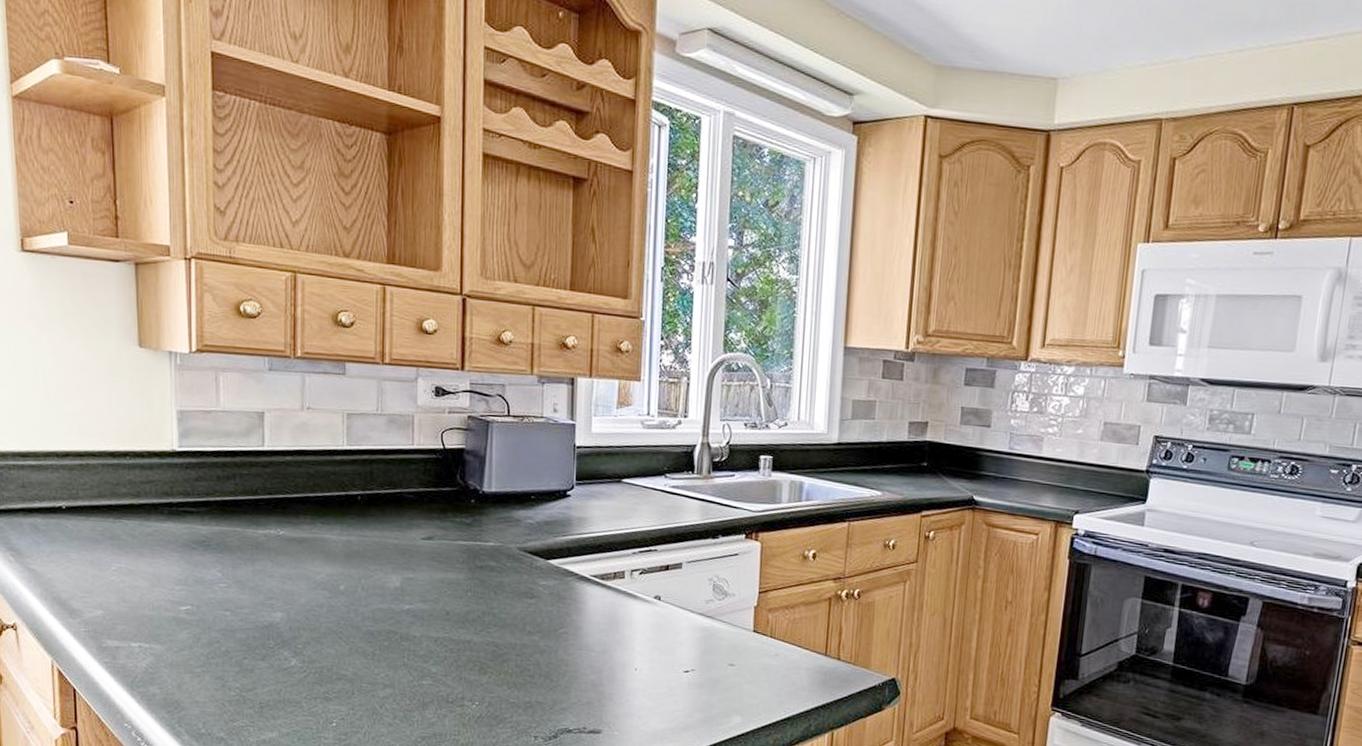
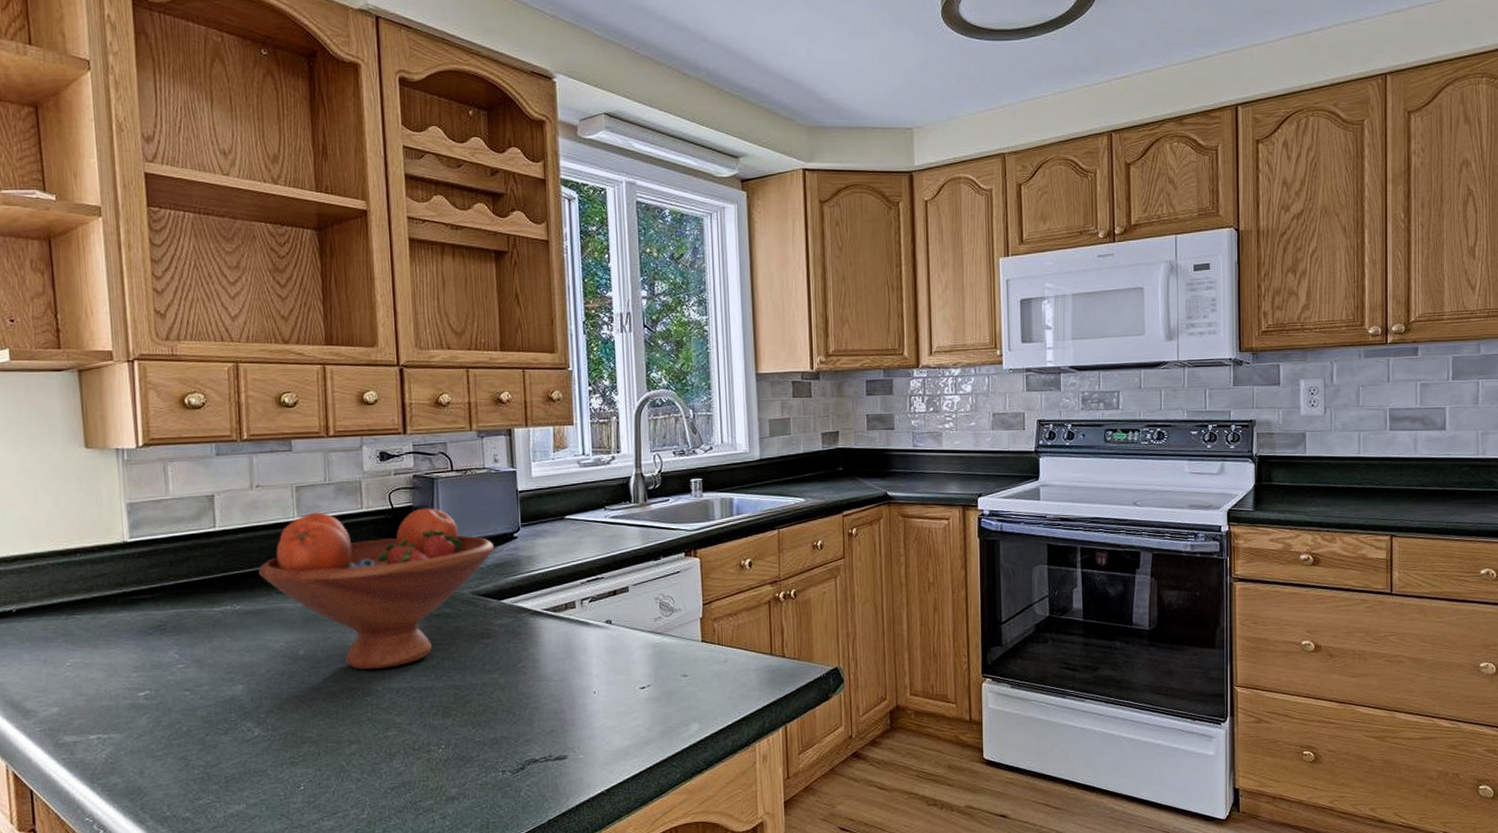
fruit bowl: none [304,442,546,615] -> present [258,508,495,671]

